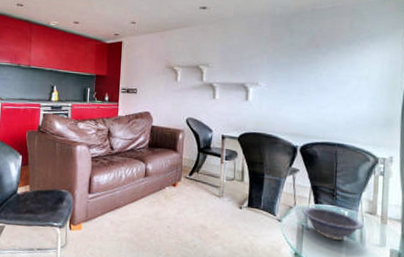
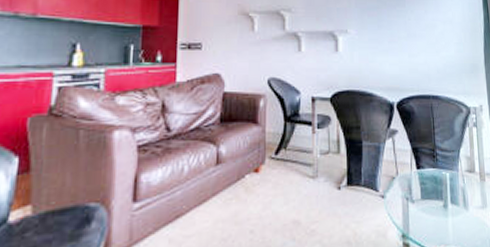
decorative bowl: present [302,207,364,240] -> none [405,173,465,209]

